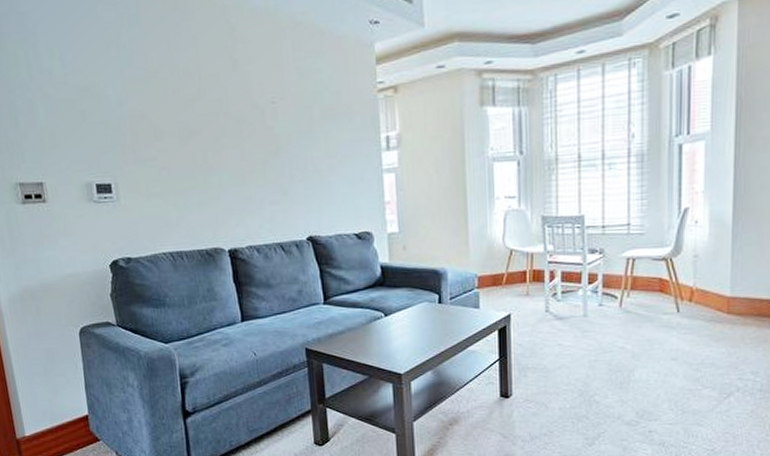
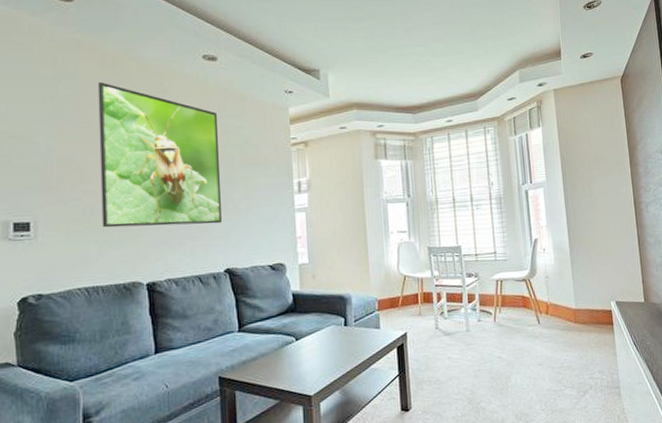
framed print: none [160,21,302,190] -> present [97,81,222,228]

